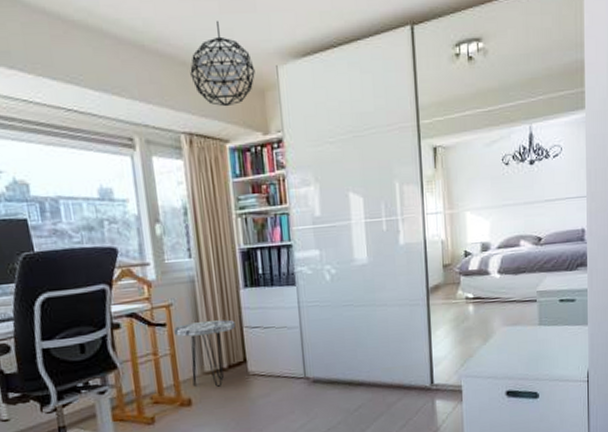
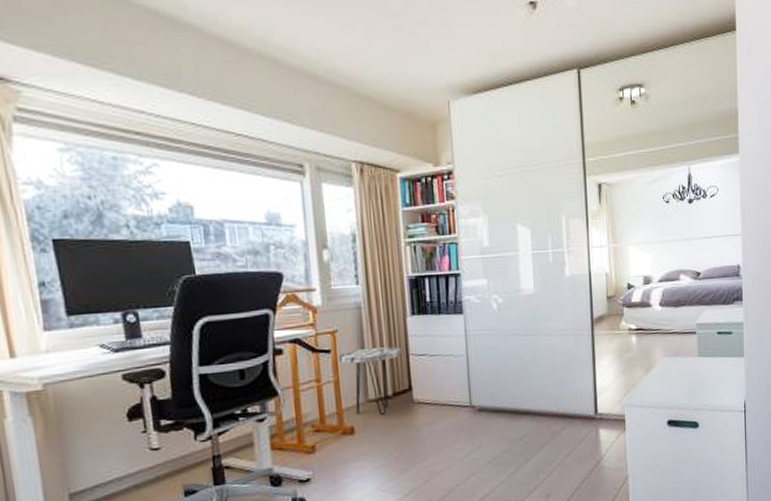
pendant light: present [190,21,255,107] -> none [363,56,427,138]

